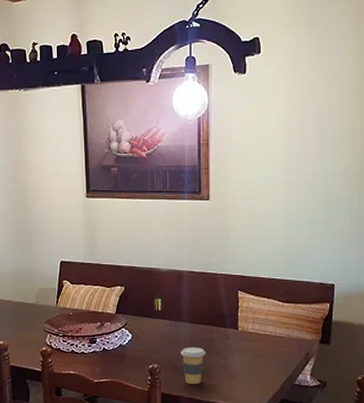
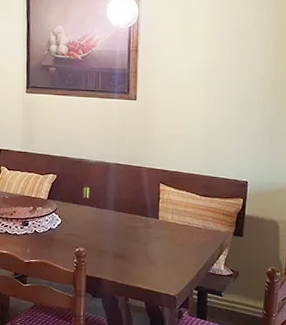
coffee cup: present [180,347,206,385] -> none [104,233,129,269]

